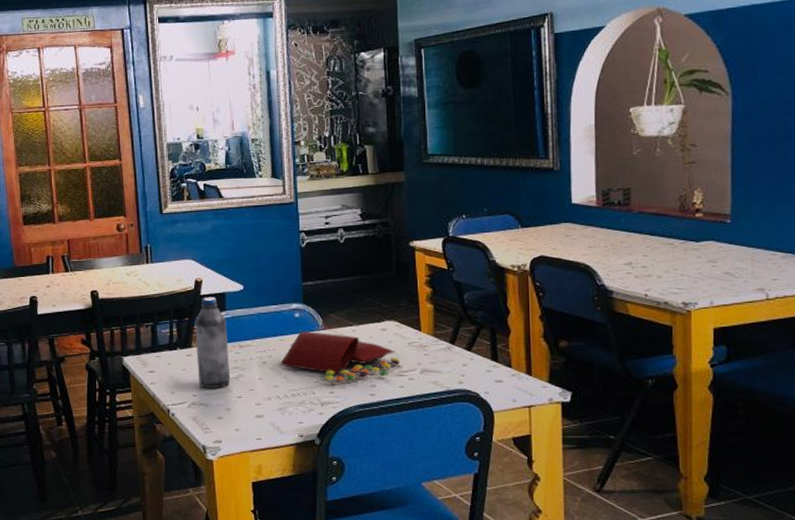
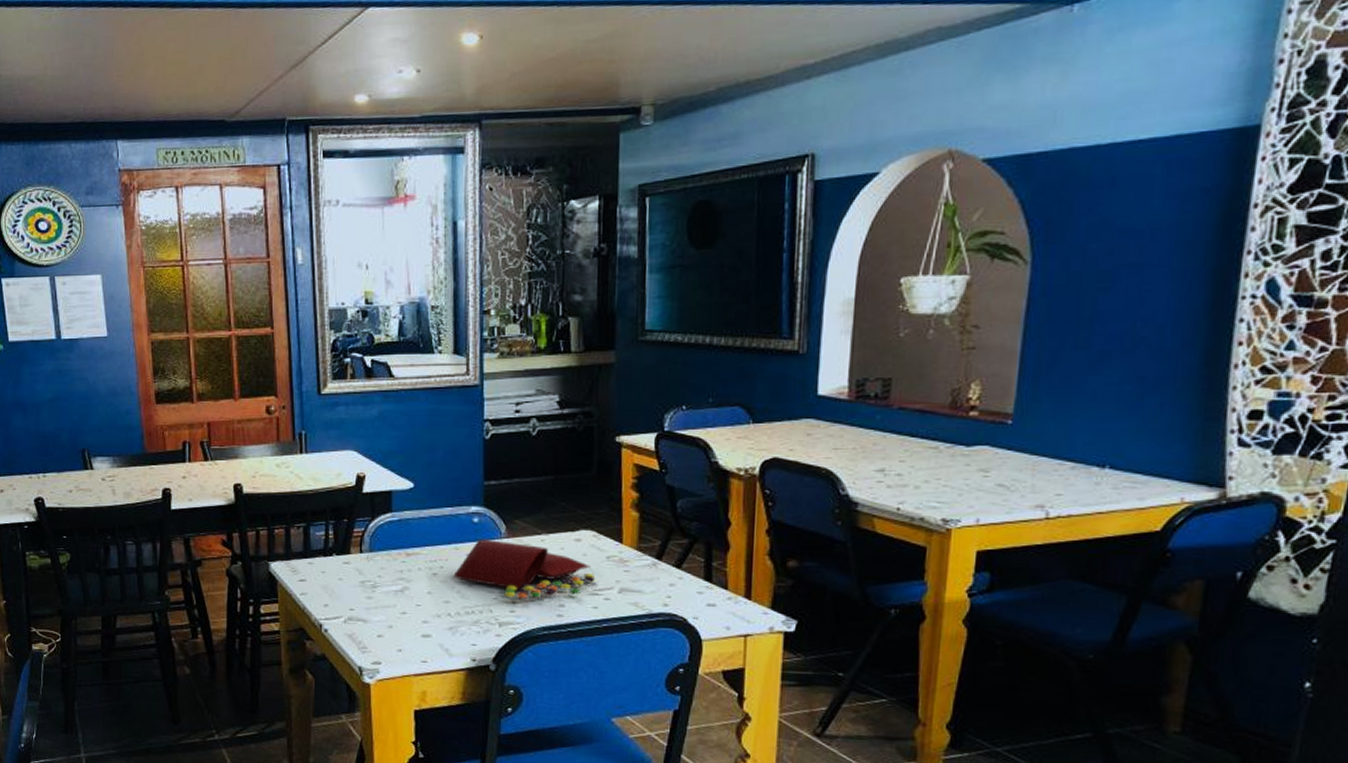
water bottle: present [195,297,231,388] -> none [355,495,394,602]

